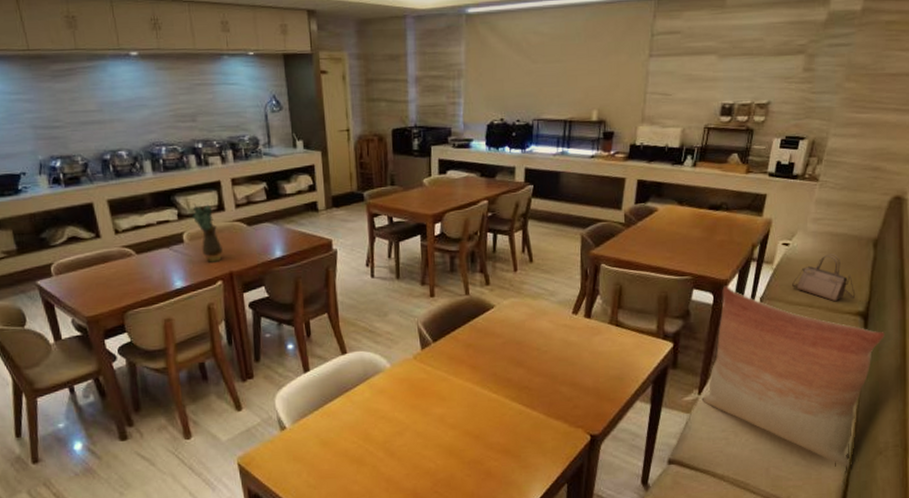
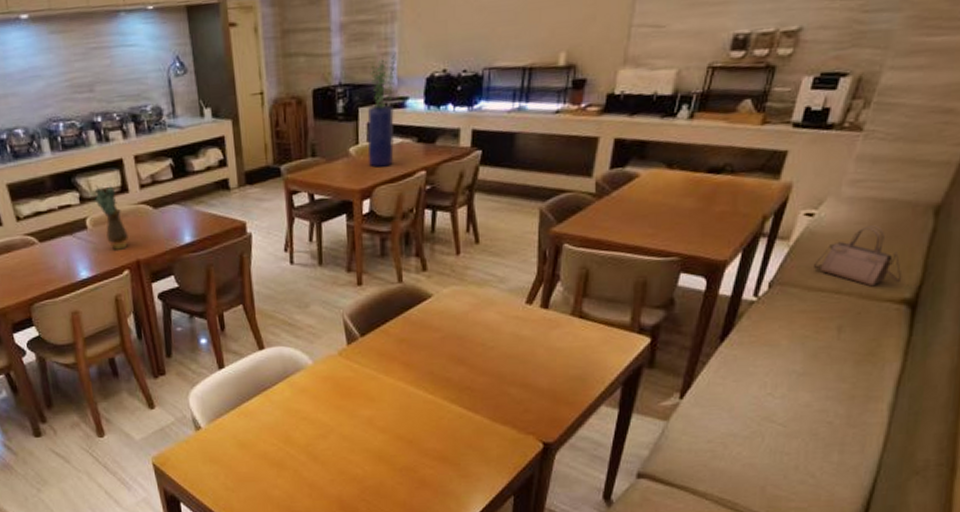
vase: none [438,103,463,196] -> present [367,52,396,168]
pillow: present [702,285,885,467] -> none [685,268,938,489]

